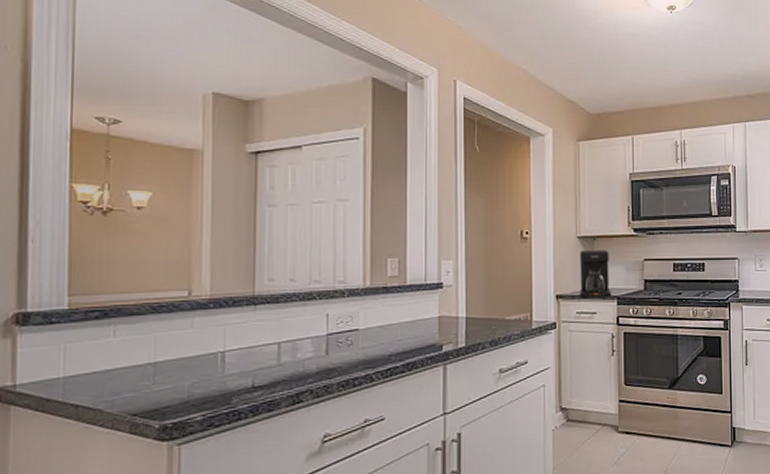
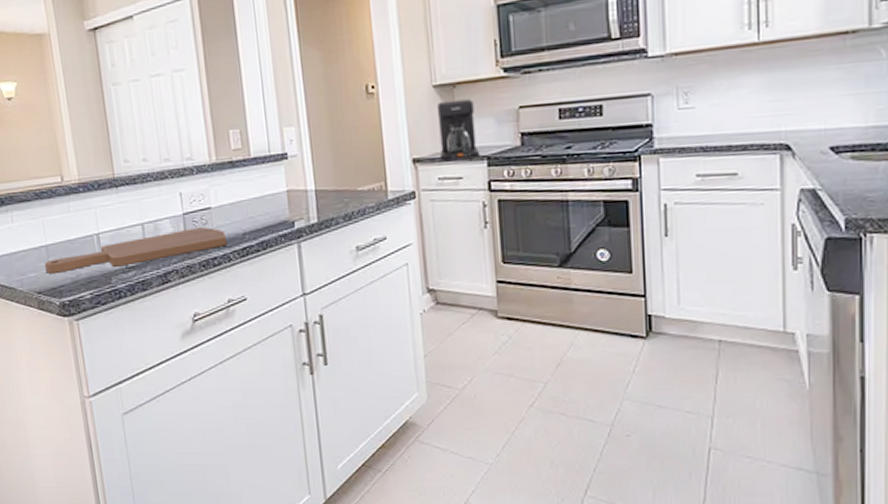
cutting board: none [149,347,370,393] -> present [45,226,226,274]

